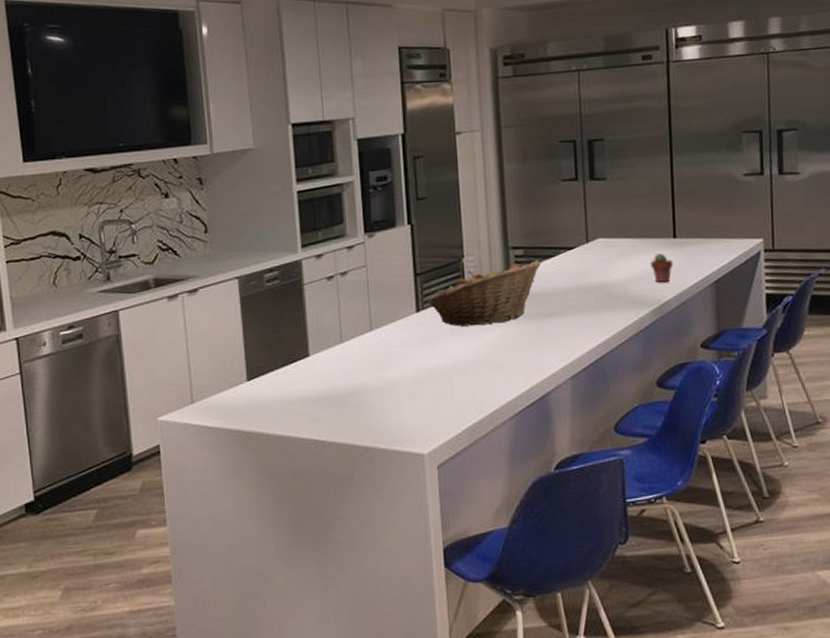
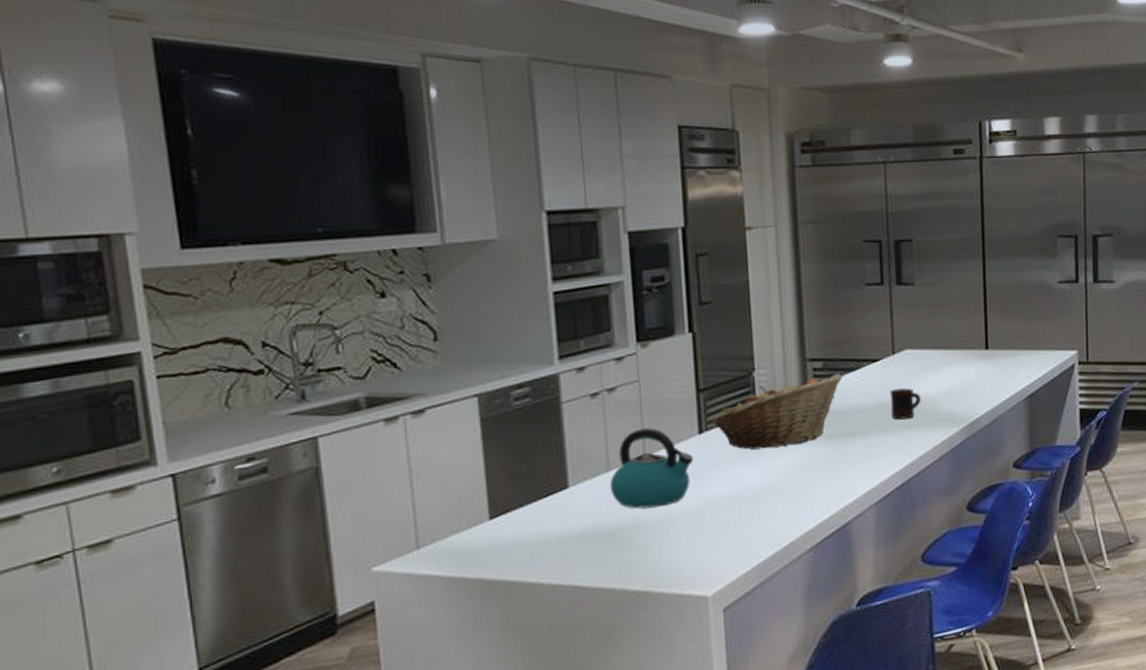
kettle: none [342,306,412,376] -> present [609,428,694,509]
mug: none [584,273,613,302] -> present [890,388,921,420]
potted succulent: present [650,253,674,283] -> none [961,366,986,398]

